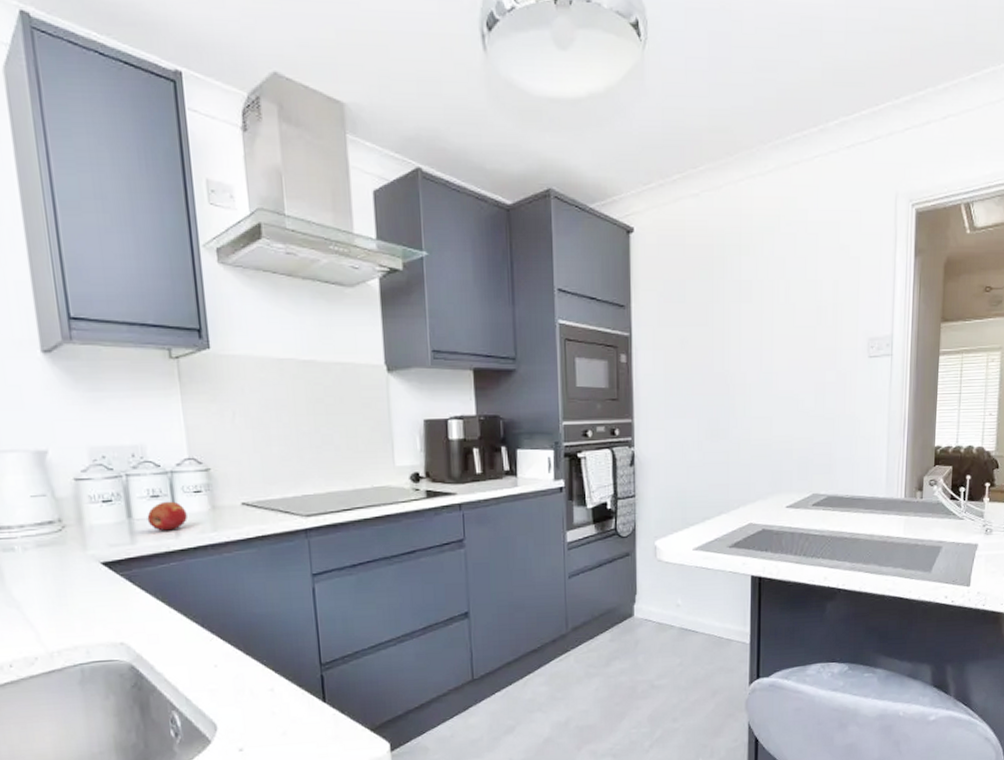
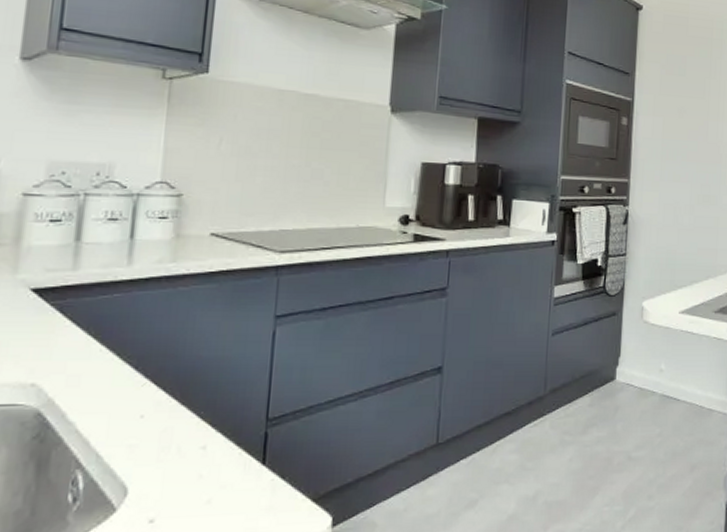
apple: present [147,501,187,531] -> none [98,225,146,258]

